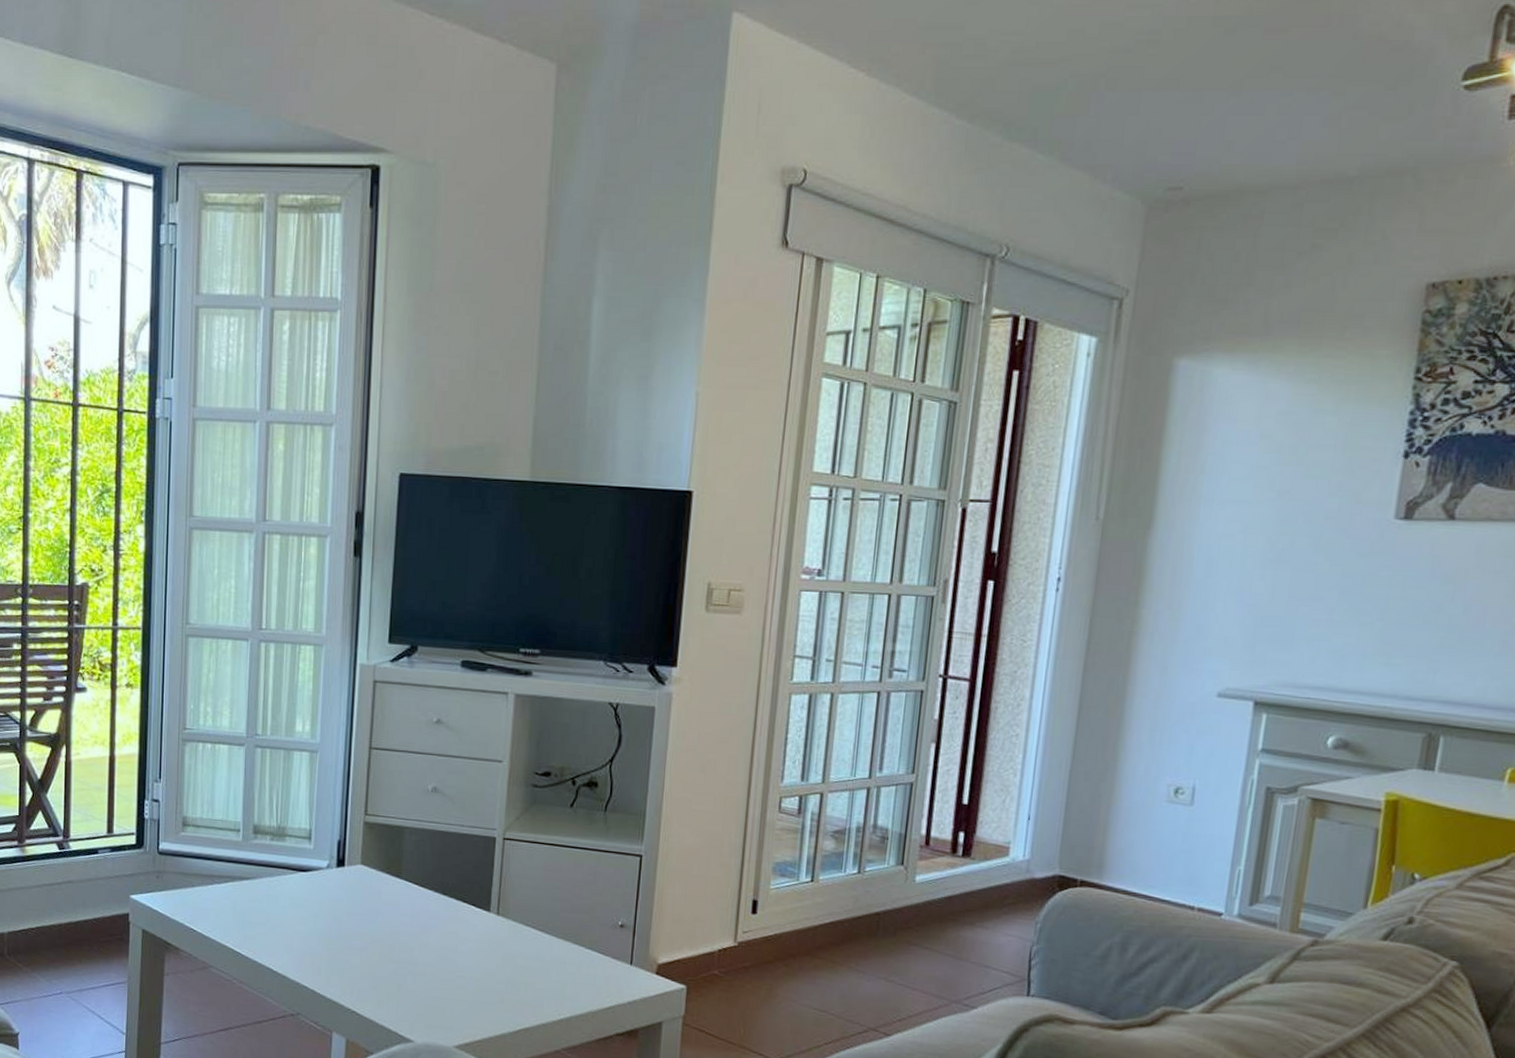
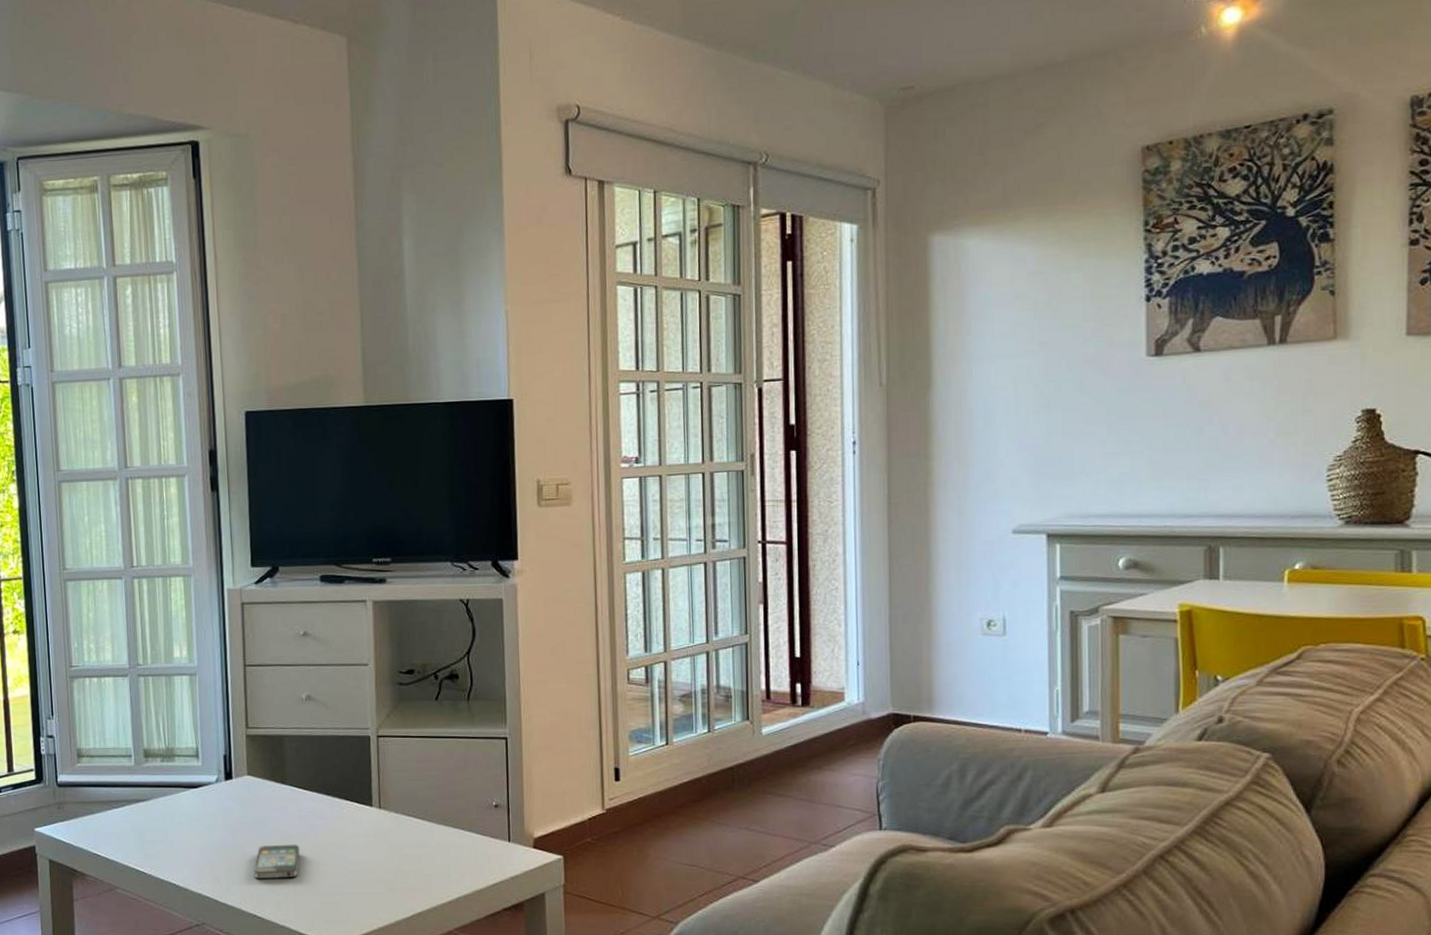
smartphone: none [357,940,409,977] -> present [254,844,300,880]

